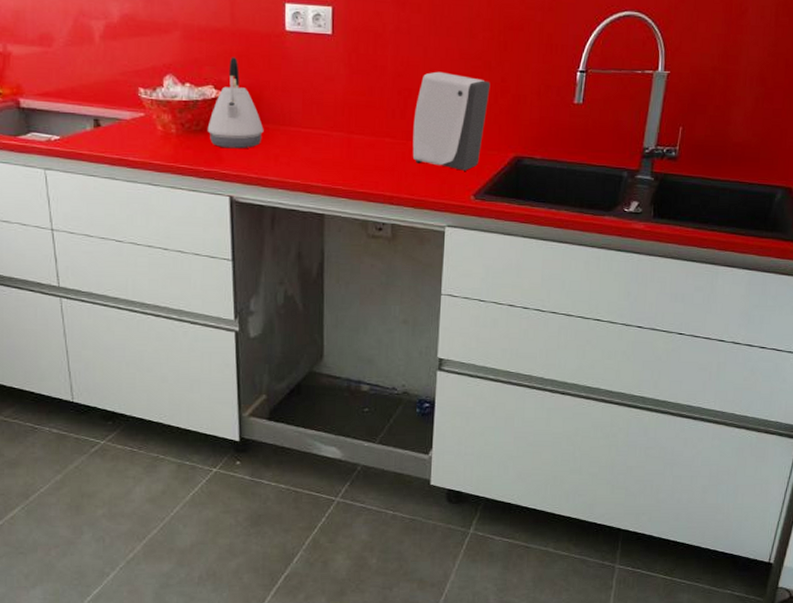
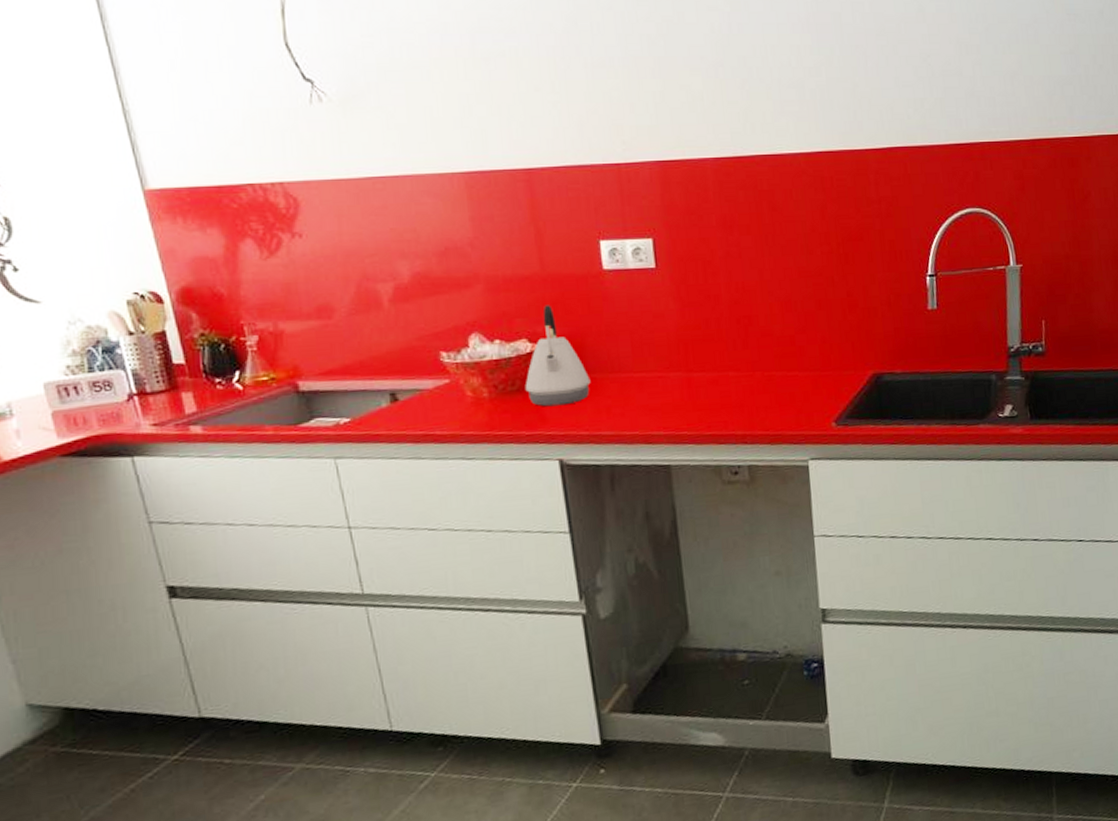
soap dispenser: present [412,71,491,171] -> none [757,293,837,397]

